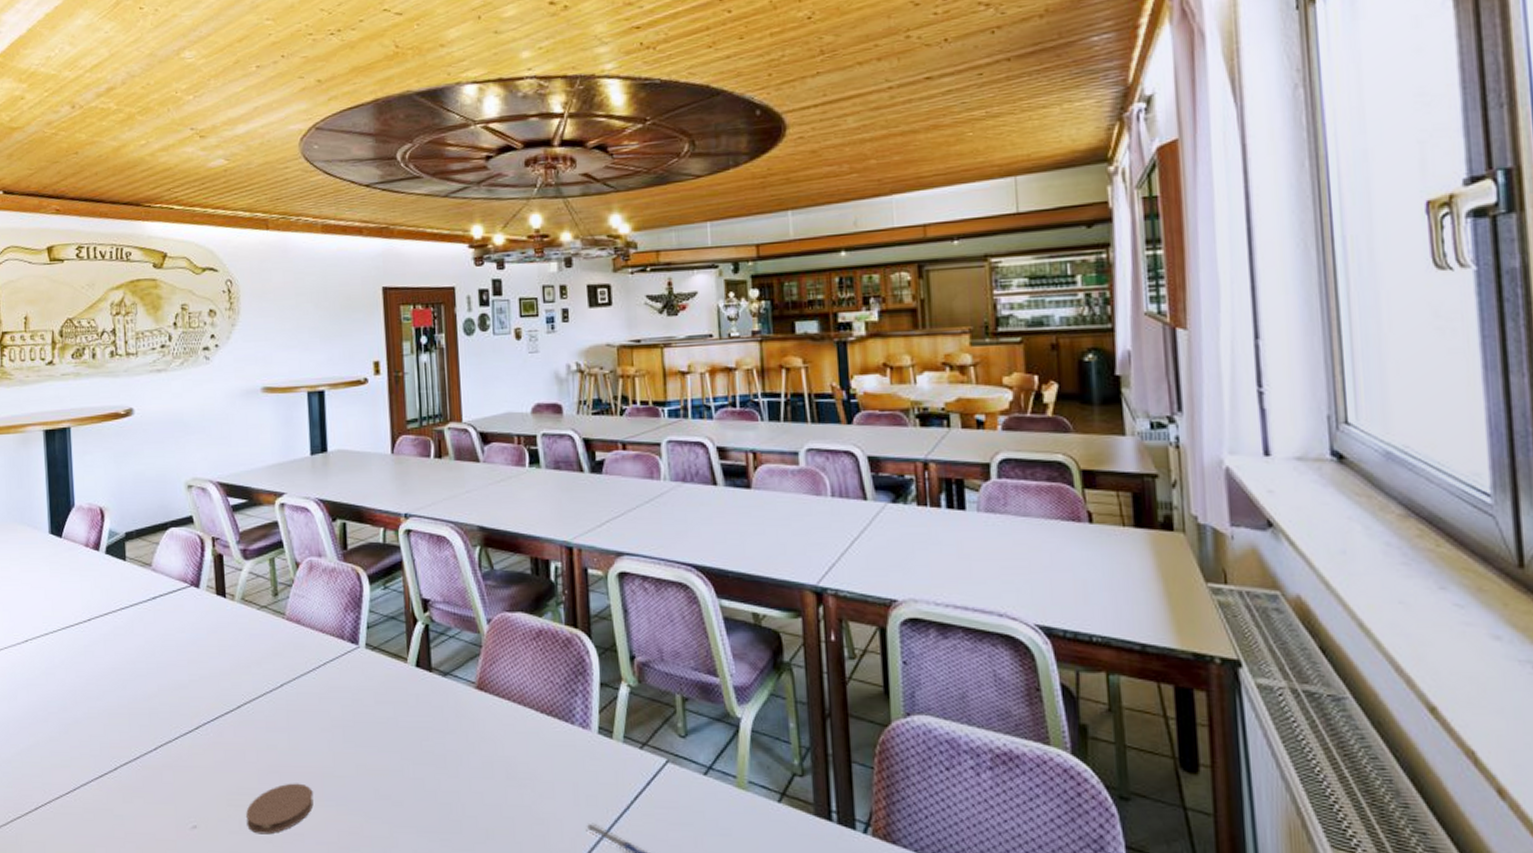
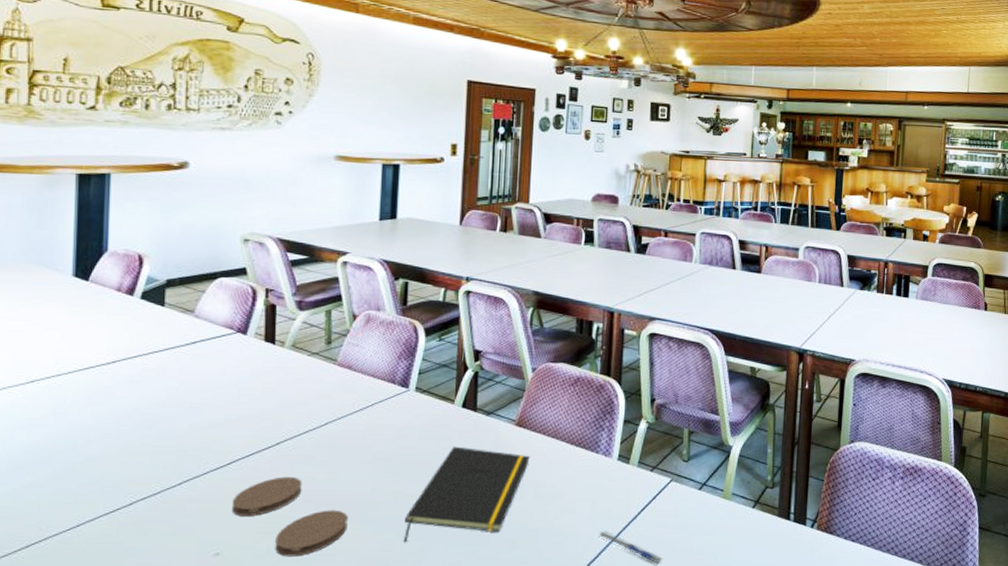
coaster: none [203,744,266,787] -> present [231,476,302,516]
notepad: none [370,713,496,825] -> present [403,446,530,543]

